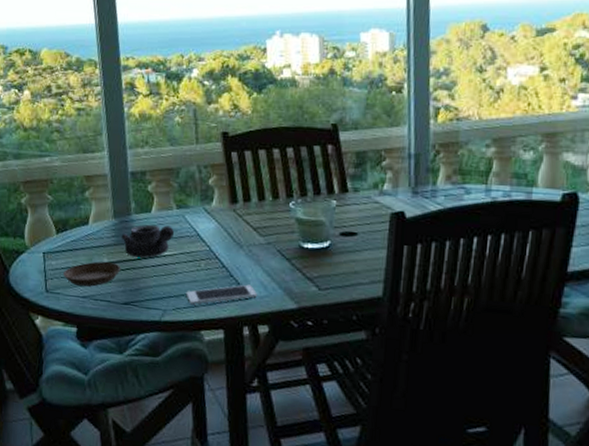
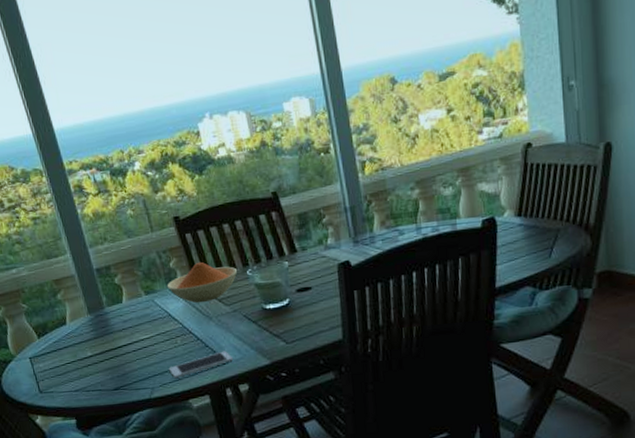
saucer: present [63,261,121,287] -> none [52,355,105,382]
teapot: present [121,224,175,258] -> none [99,311,148,346]
bowl: none [201,184,280,229] -> present [167,262,238,303]

